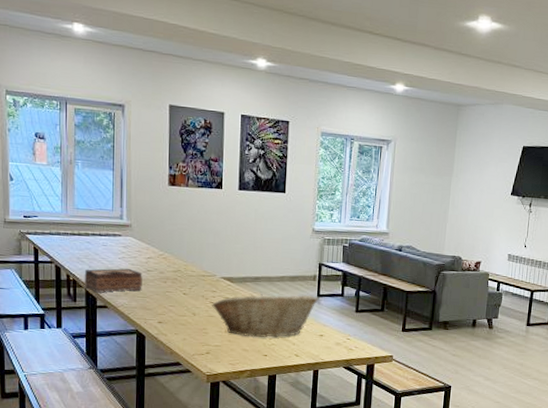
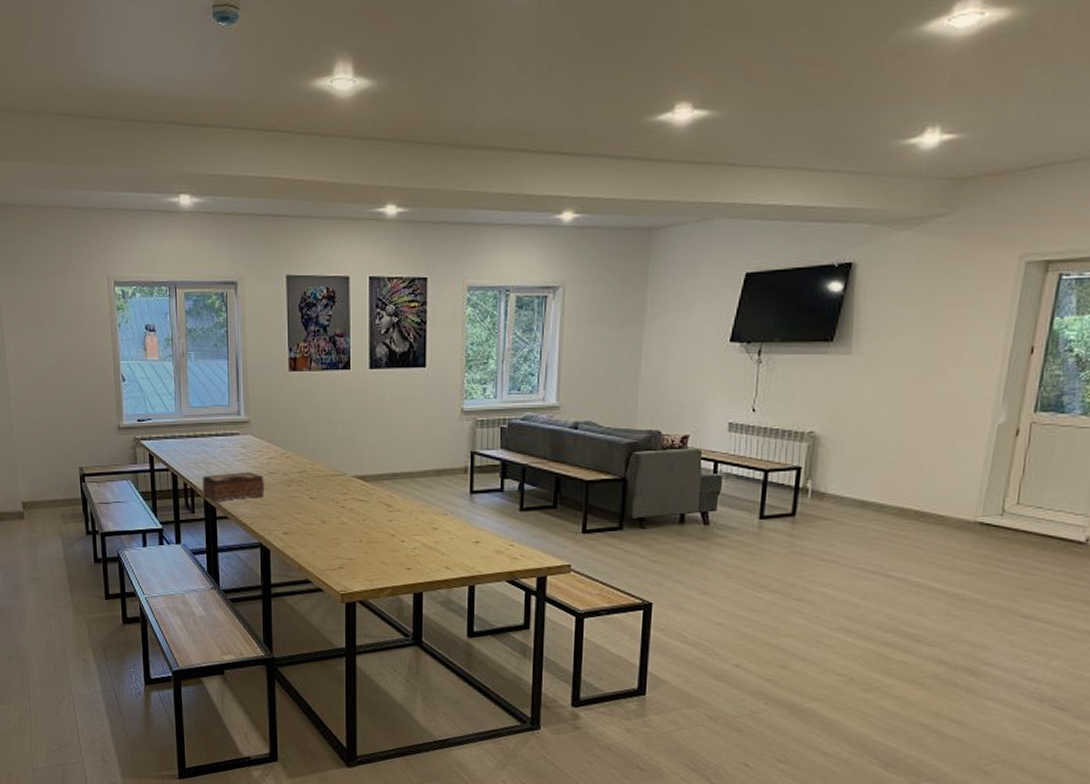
fruit basket: present [212,294,318,338] -> none [344,491,471,548]

